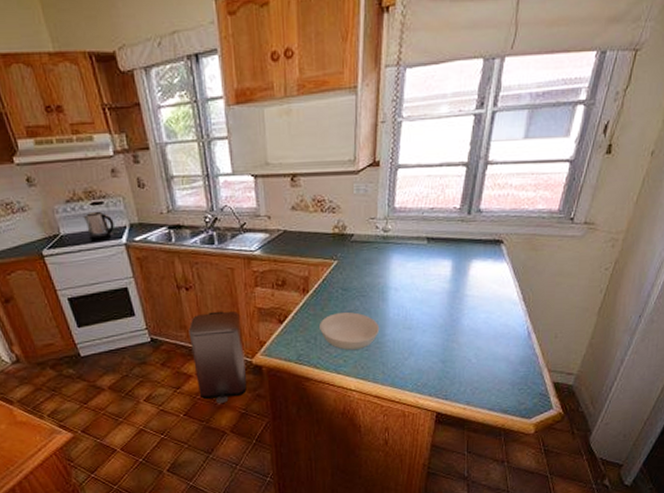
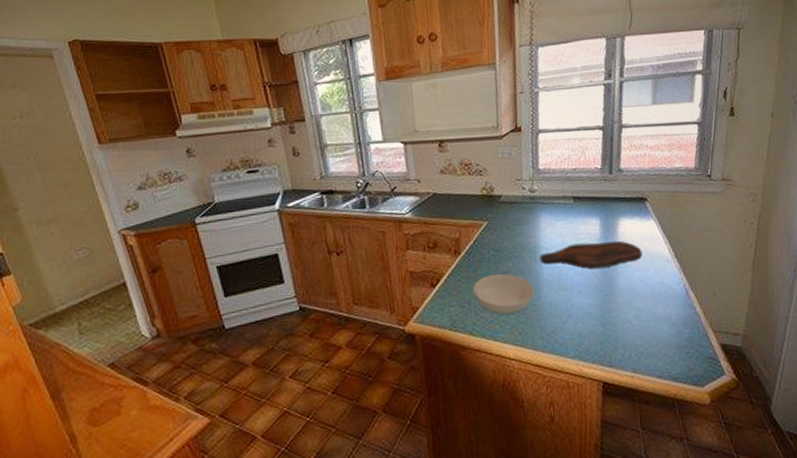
kettle: present [83,211,115,243] -> none [238,179,268,210]
pedal bin: present [188,311,247,403] -> none [339,276,399,378]
cutting board: none [387,282,491,309] -> present [539,240,643,269]

